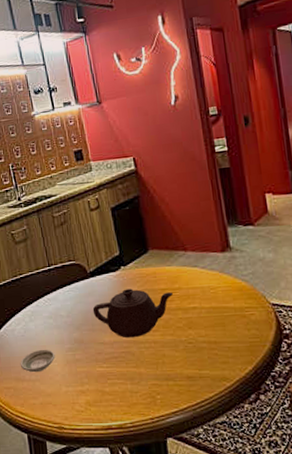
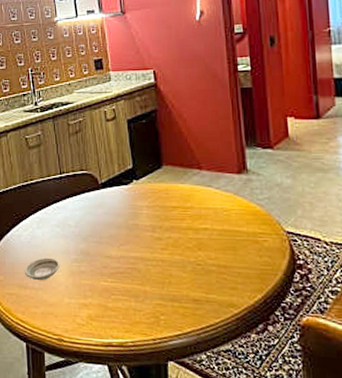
teapot: present [92,288,173,338] -> none [101,203,184,255]

